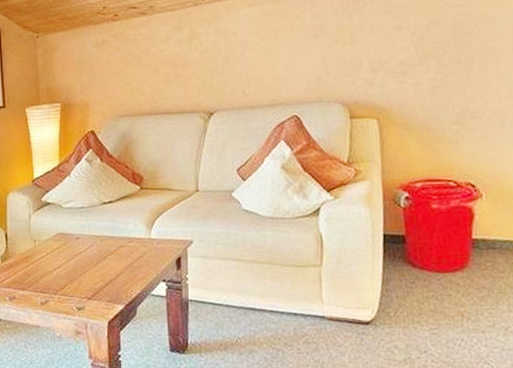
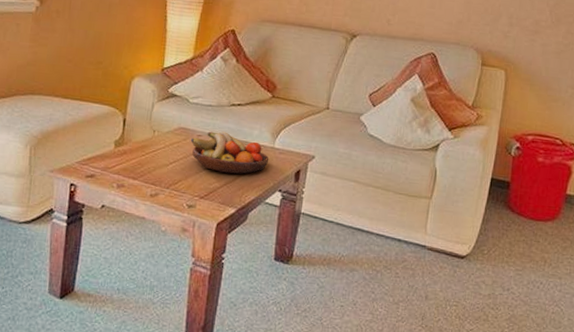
fruit bowl: none [69,230,148,271] -> present [190,131,269,174]

